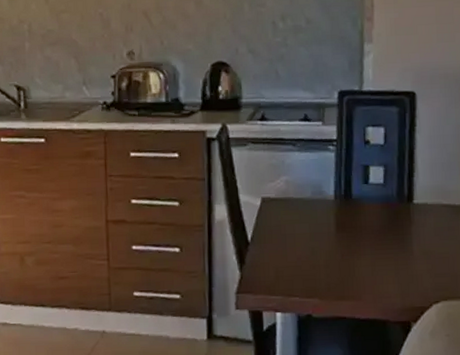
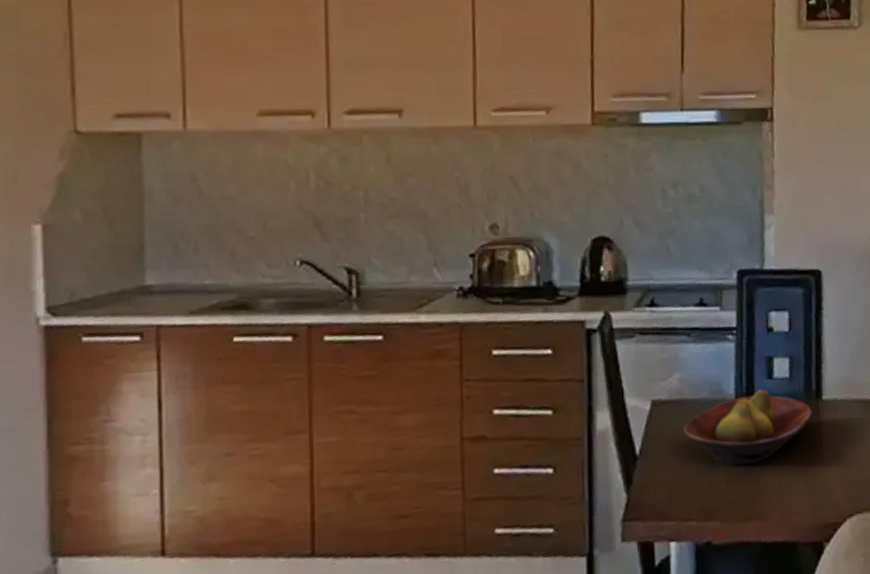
fruit bowl: none [289,192,404,256] -> present [683,389,813,467]

